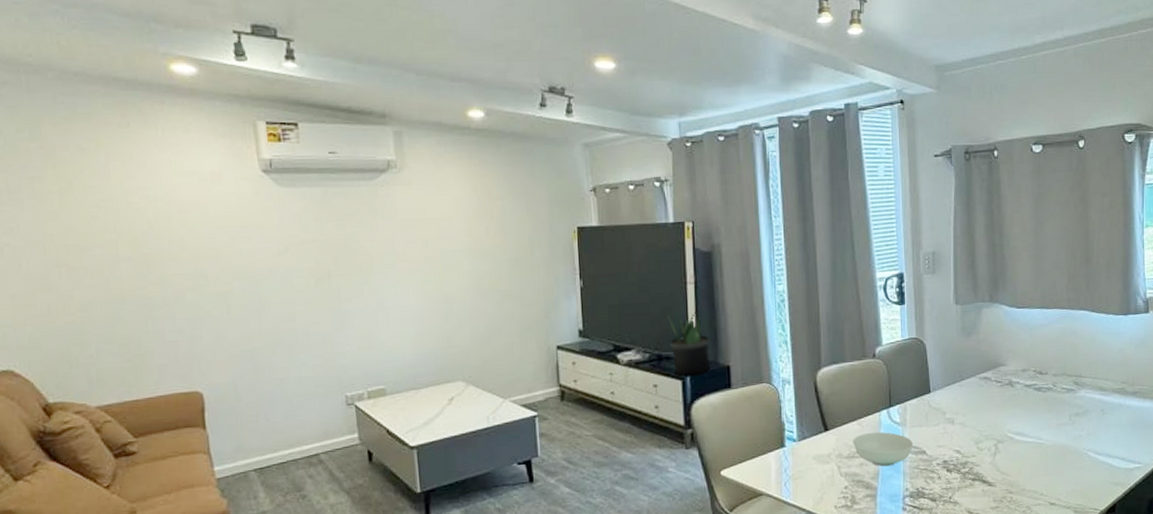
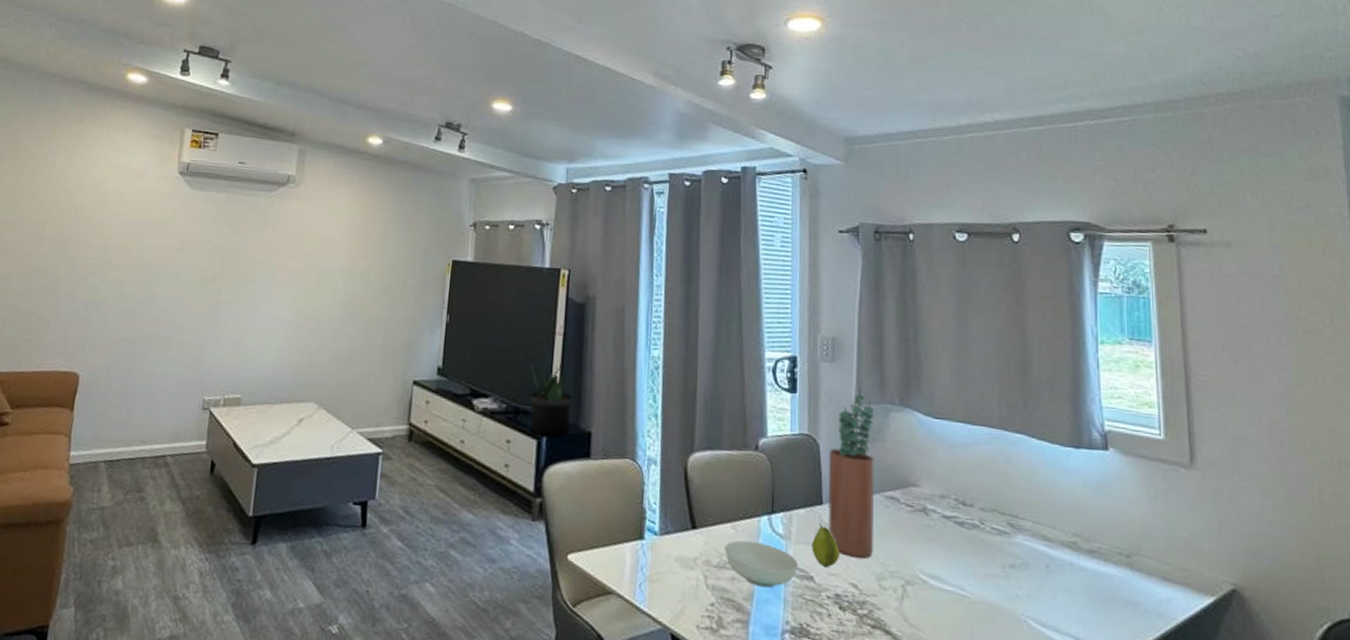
fruit: none [923,408,946,442] -> present [811,523,841,568]
vase: none [934,292,971,430] -> present [828,388,875,559]

